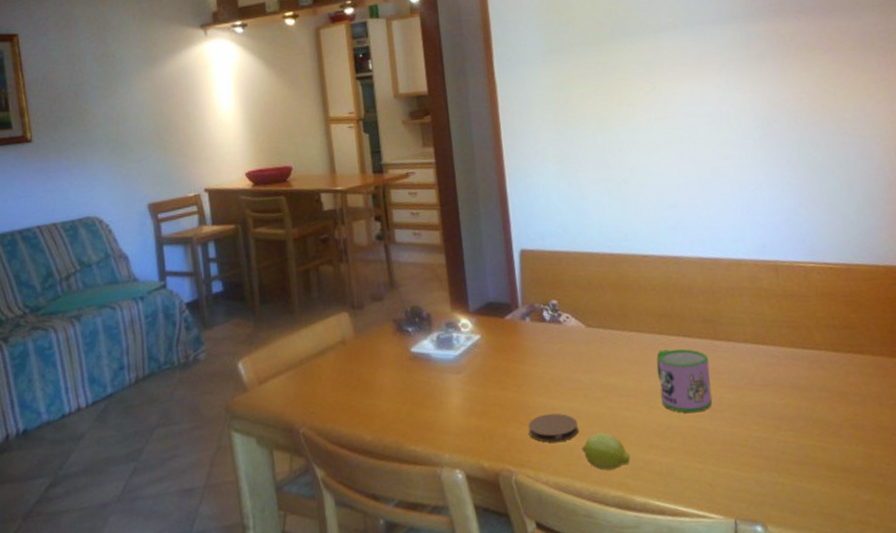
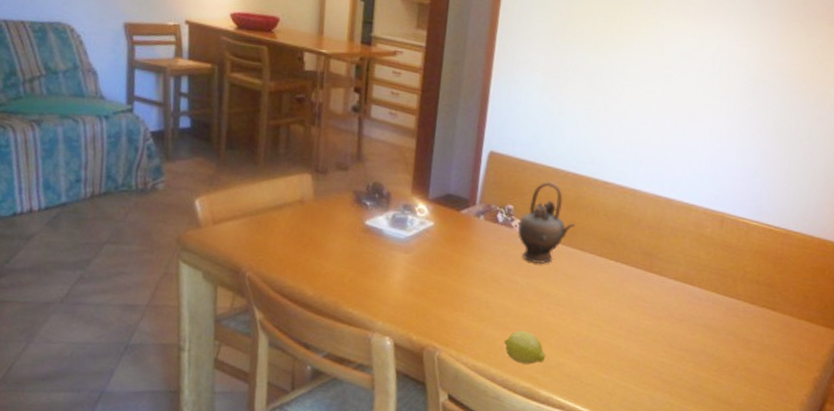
coaster: present [528,413,578,443] -> none [460,305,507,332]
teapot: none [566,267,625,357] -> present [518,181,575,265]
mug: present [656,349,712,414] -> none [586,270,638,332]

